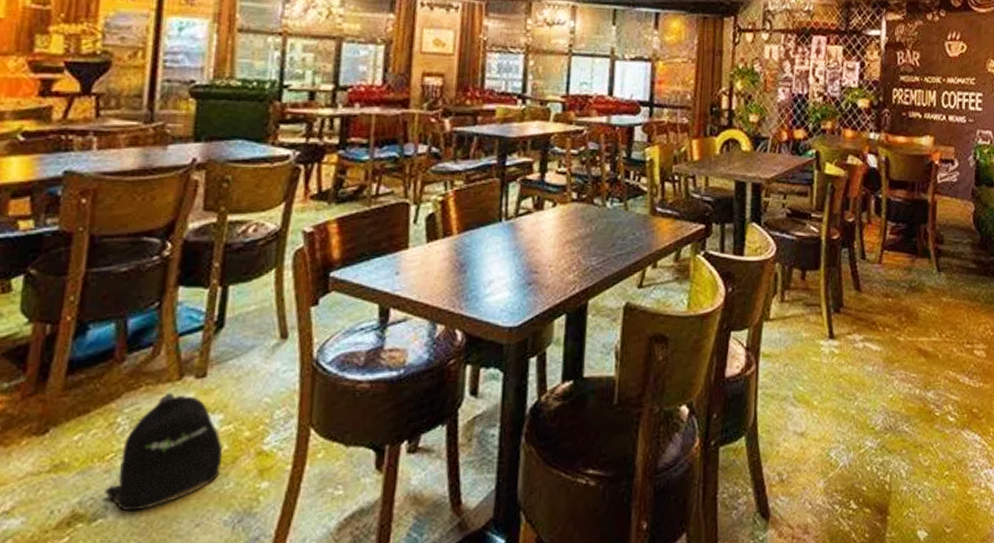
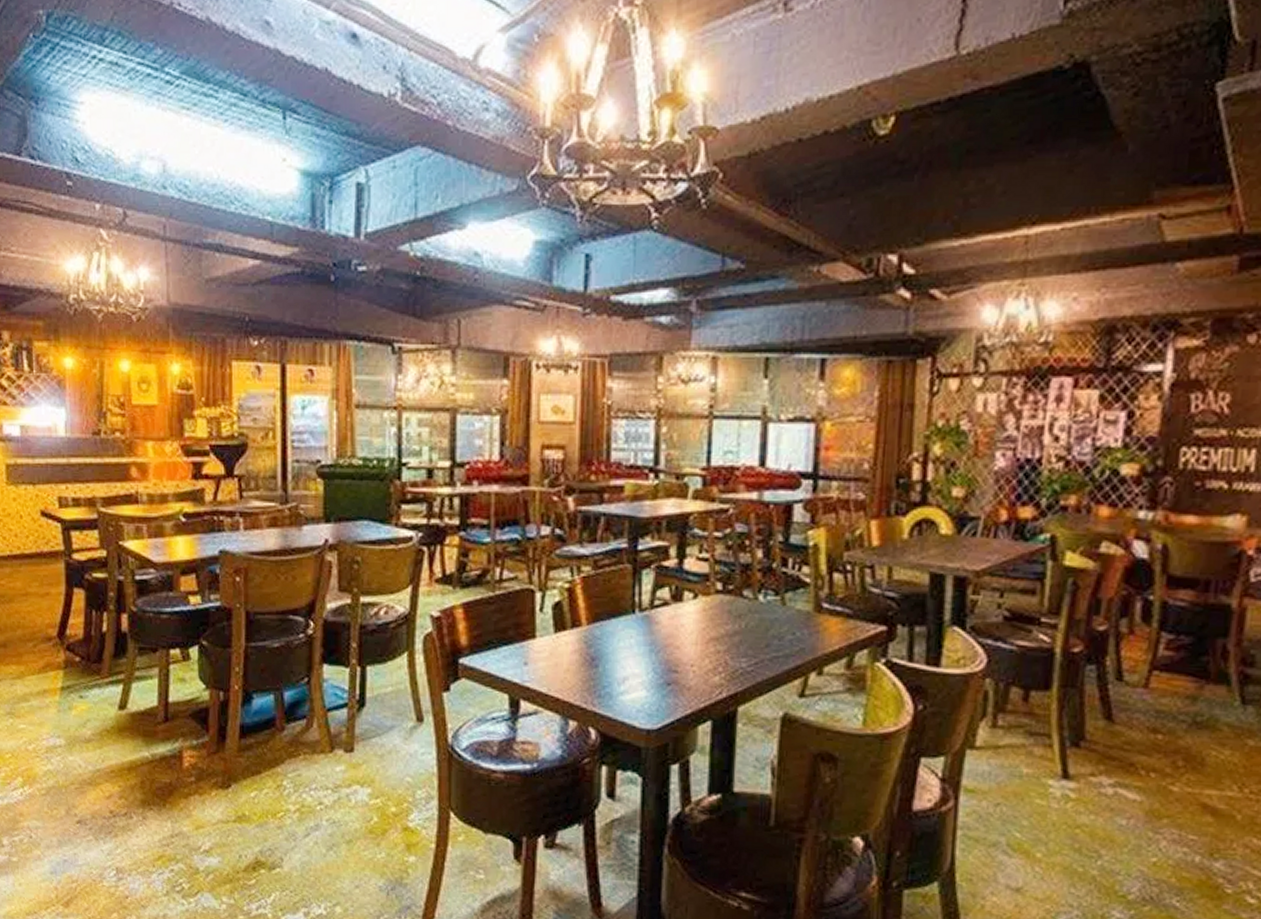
backpack: present [103,393,223,512] -> none [278,763,374,866]

